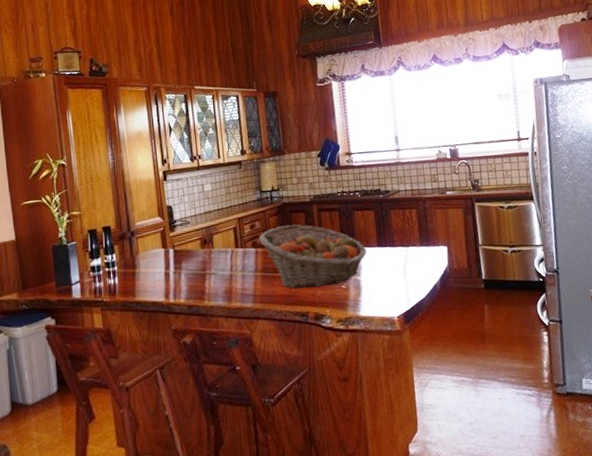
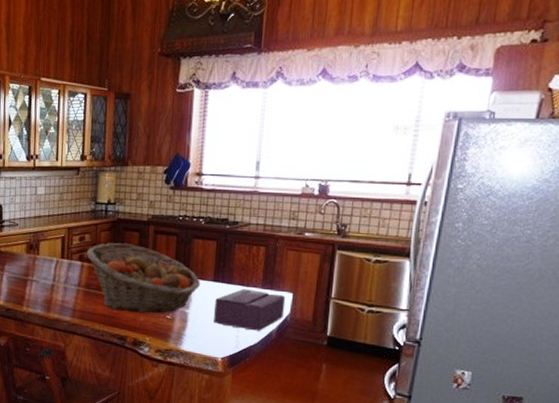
tissue box: none [382,249,443,286] -> present [214,288,286,331]

